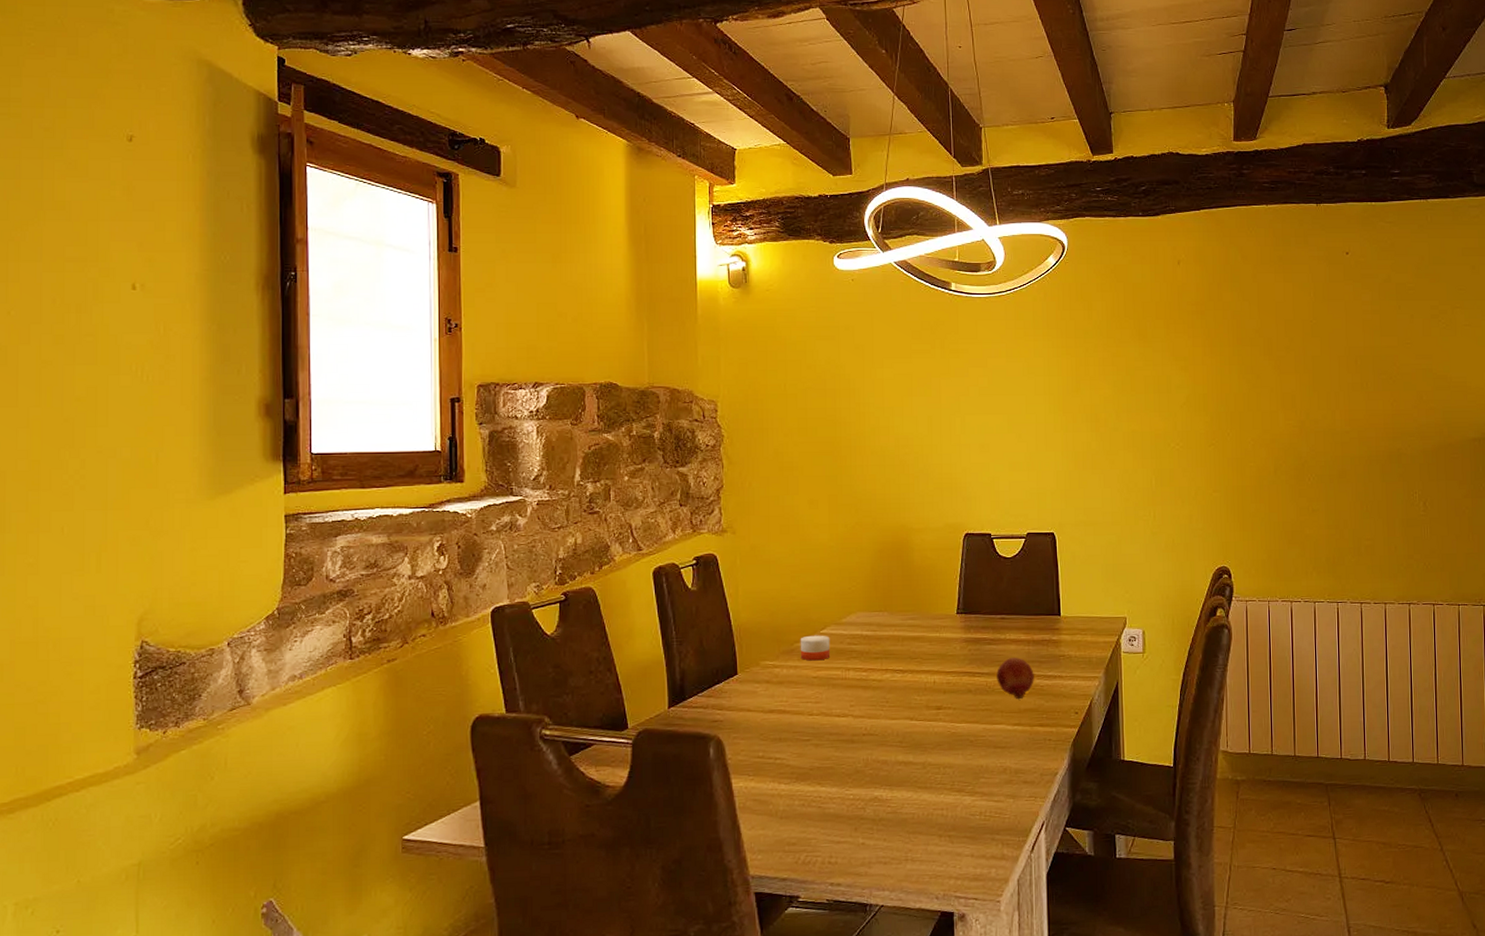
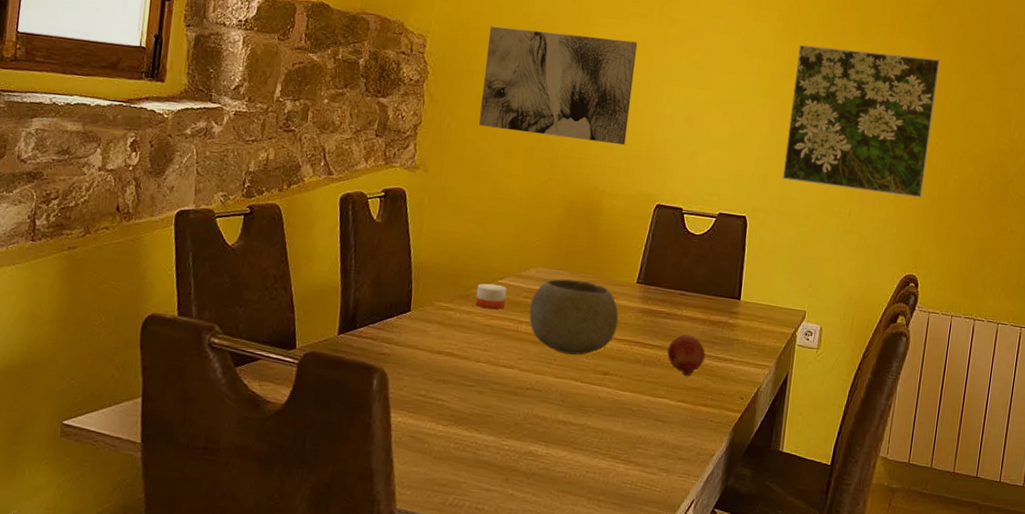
wall art: none [778,378,926,482] -> present [479,25,638,146]
bowl: none [855,619,944,694] -> present [529,278,619,355]
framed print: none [1081,353,1222,492] -> present [782,44,940,198]

